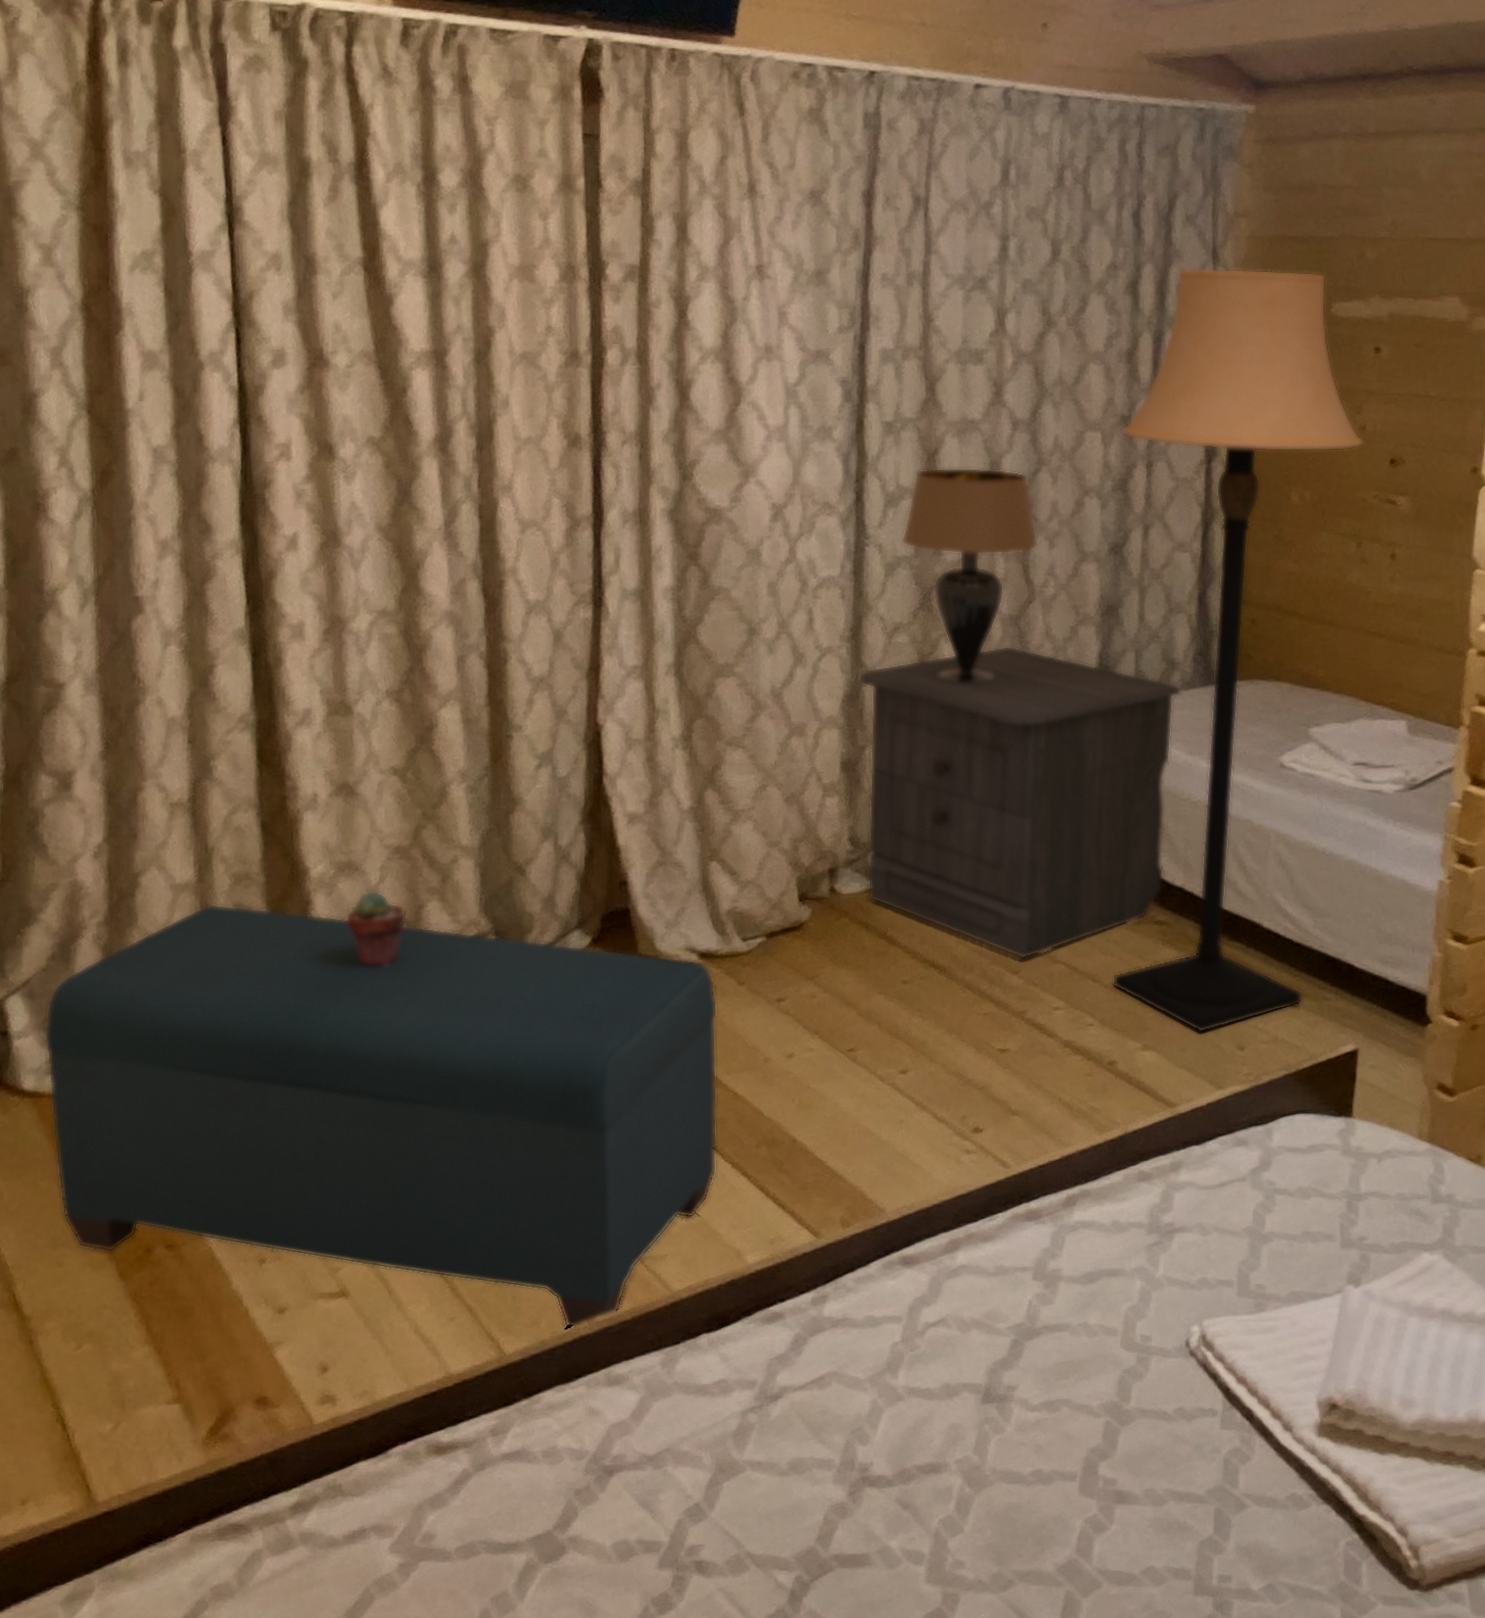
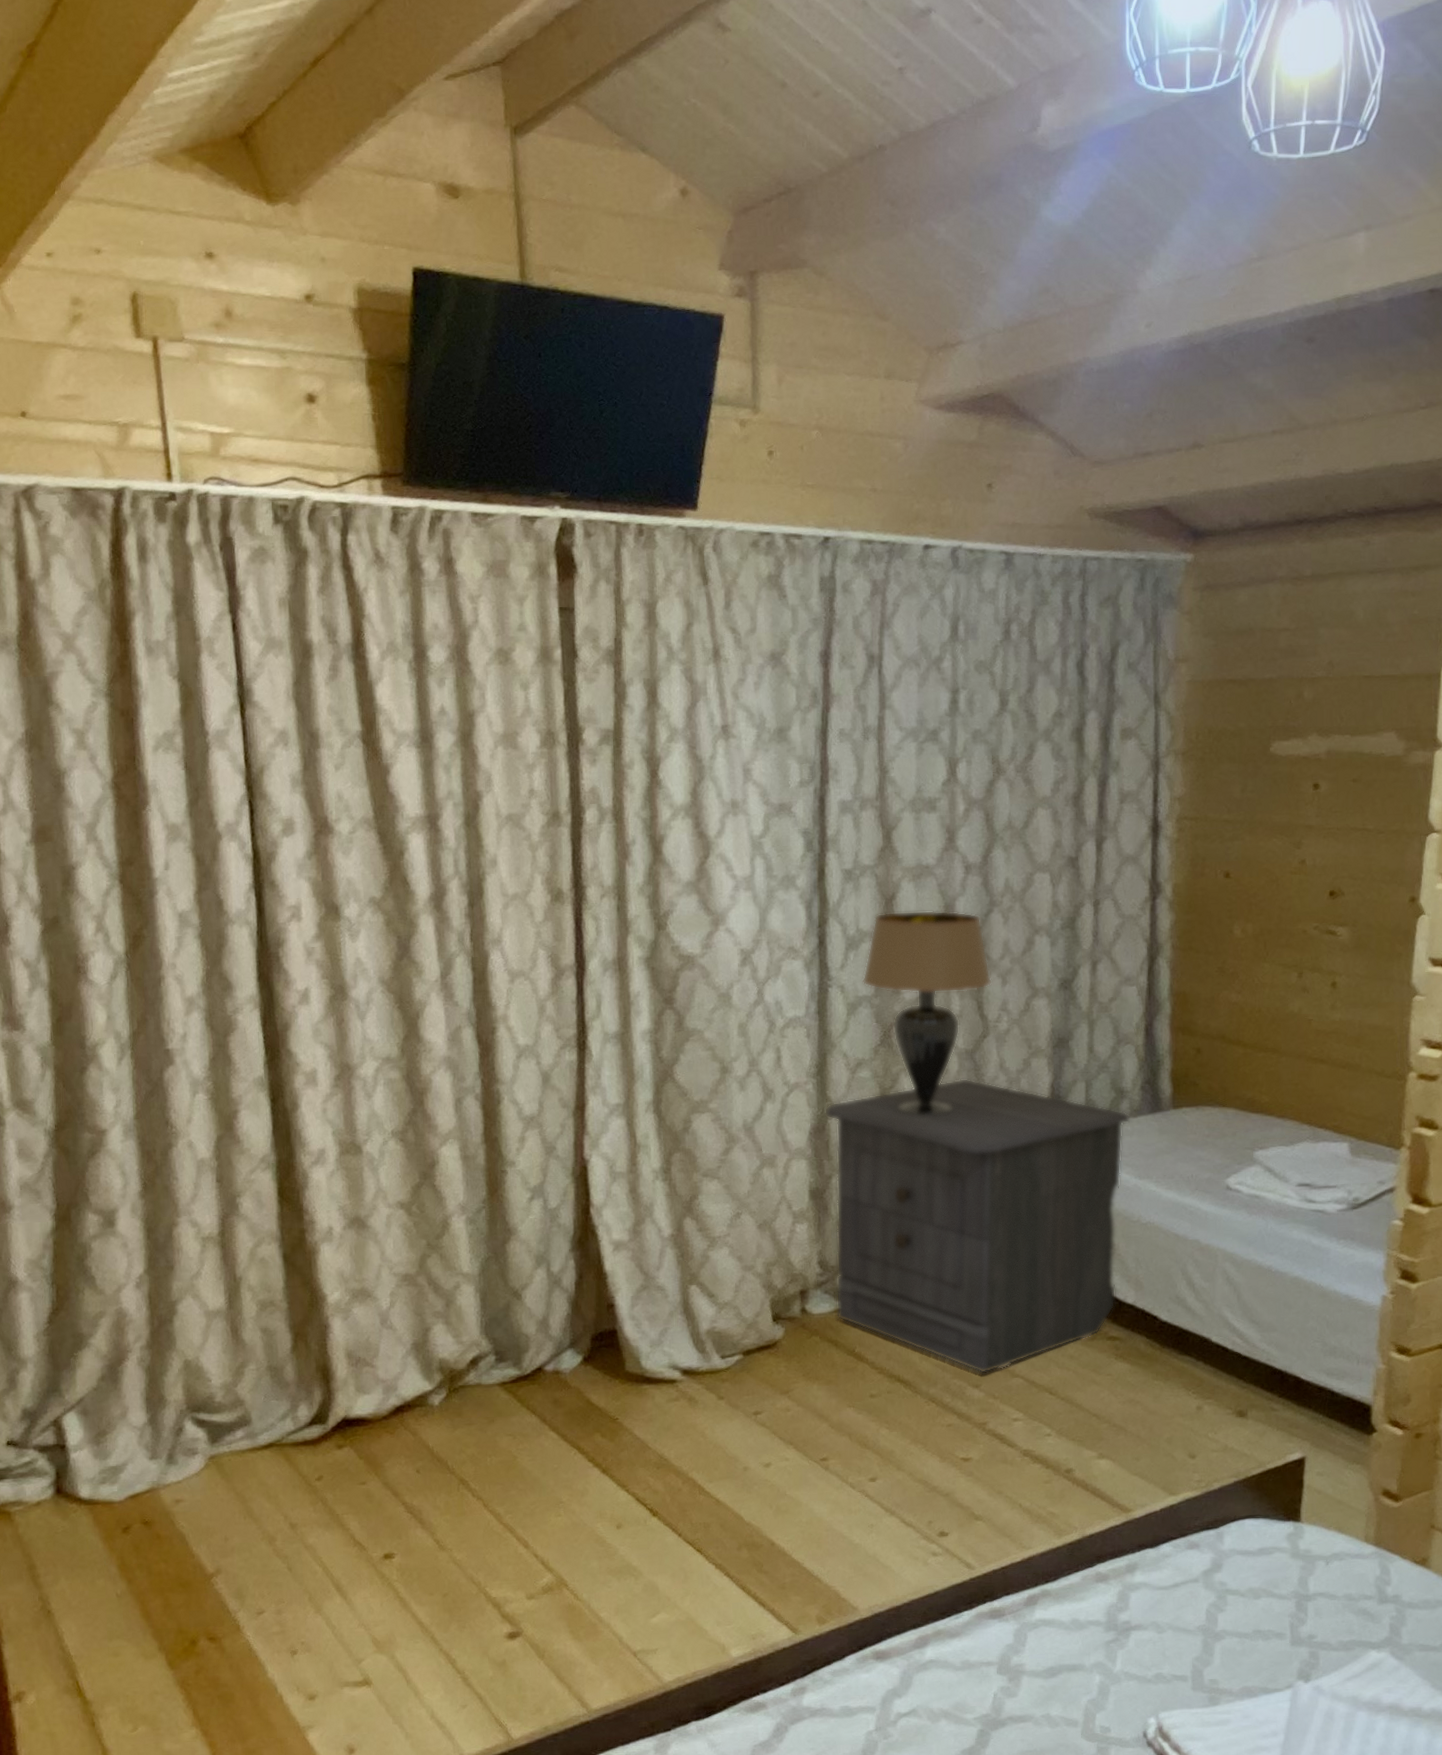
bench: present [44,903,718,1328] -> none [96,1328,702,1715]
potted succulent: present [345,890,408,967] -> none [359,1315,417,1385]
lamp: present [1112,268,1365,1033] -> none [1068,712,1304,1442]

